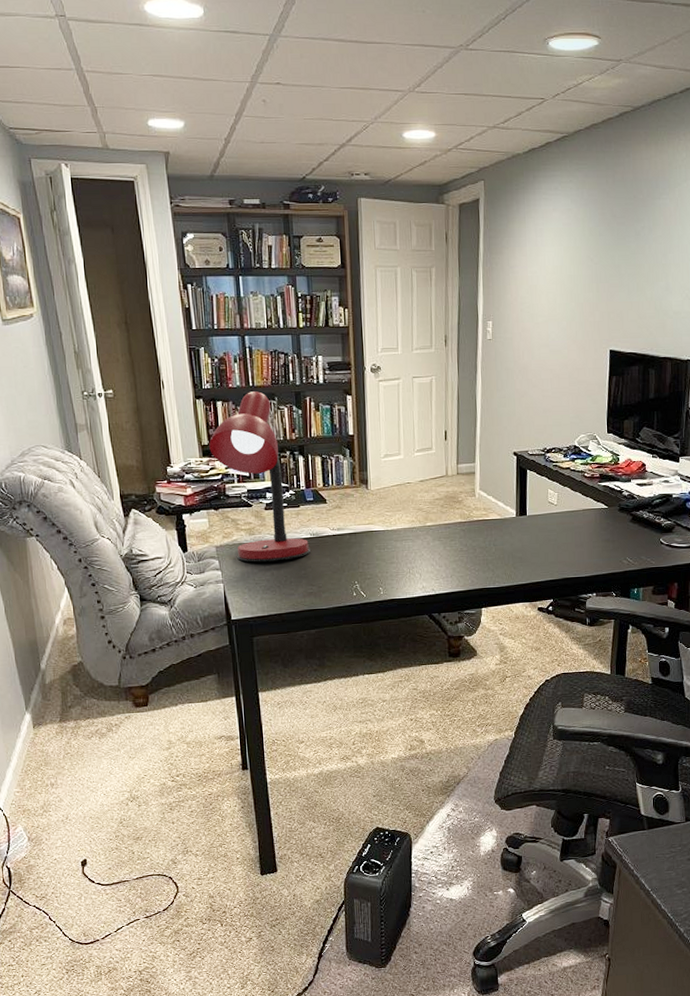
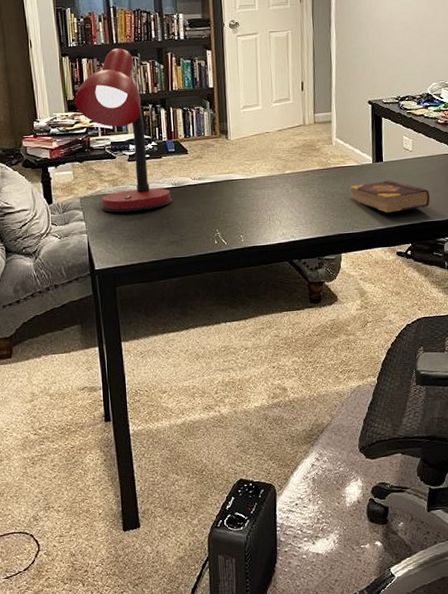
book: none [492,534,574,568] -> present [350,180,431,213]

